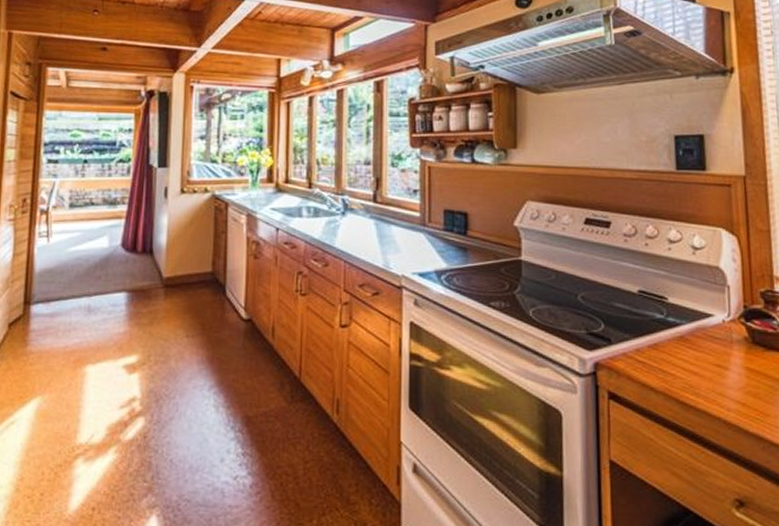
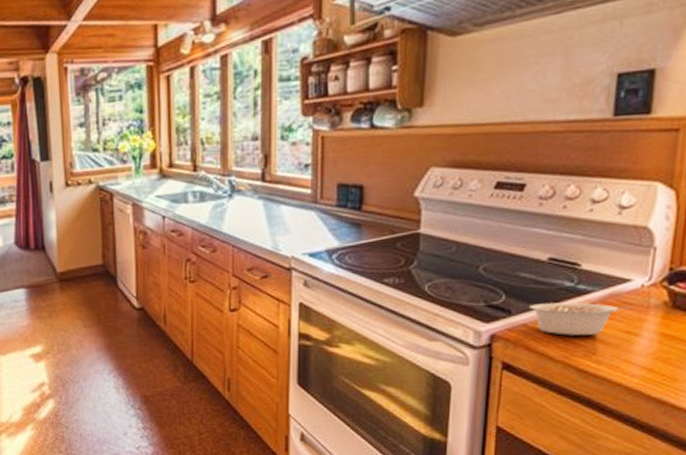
legume: none [627,333,718,367] -> present [529,302,632,335]

